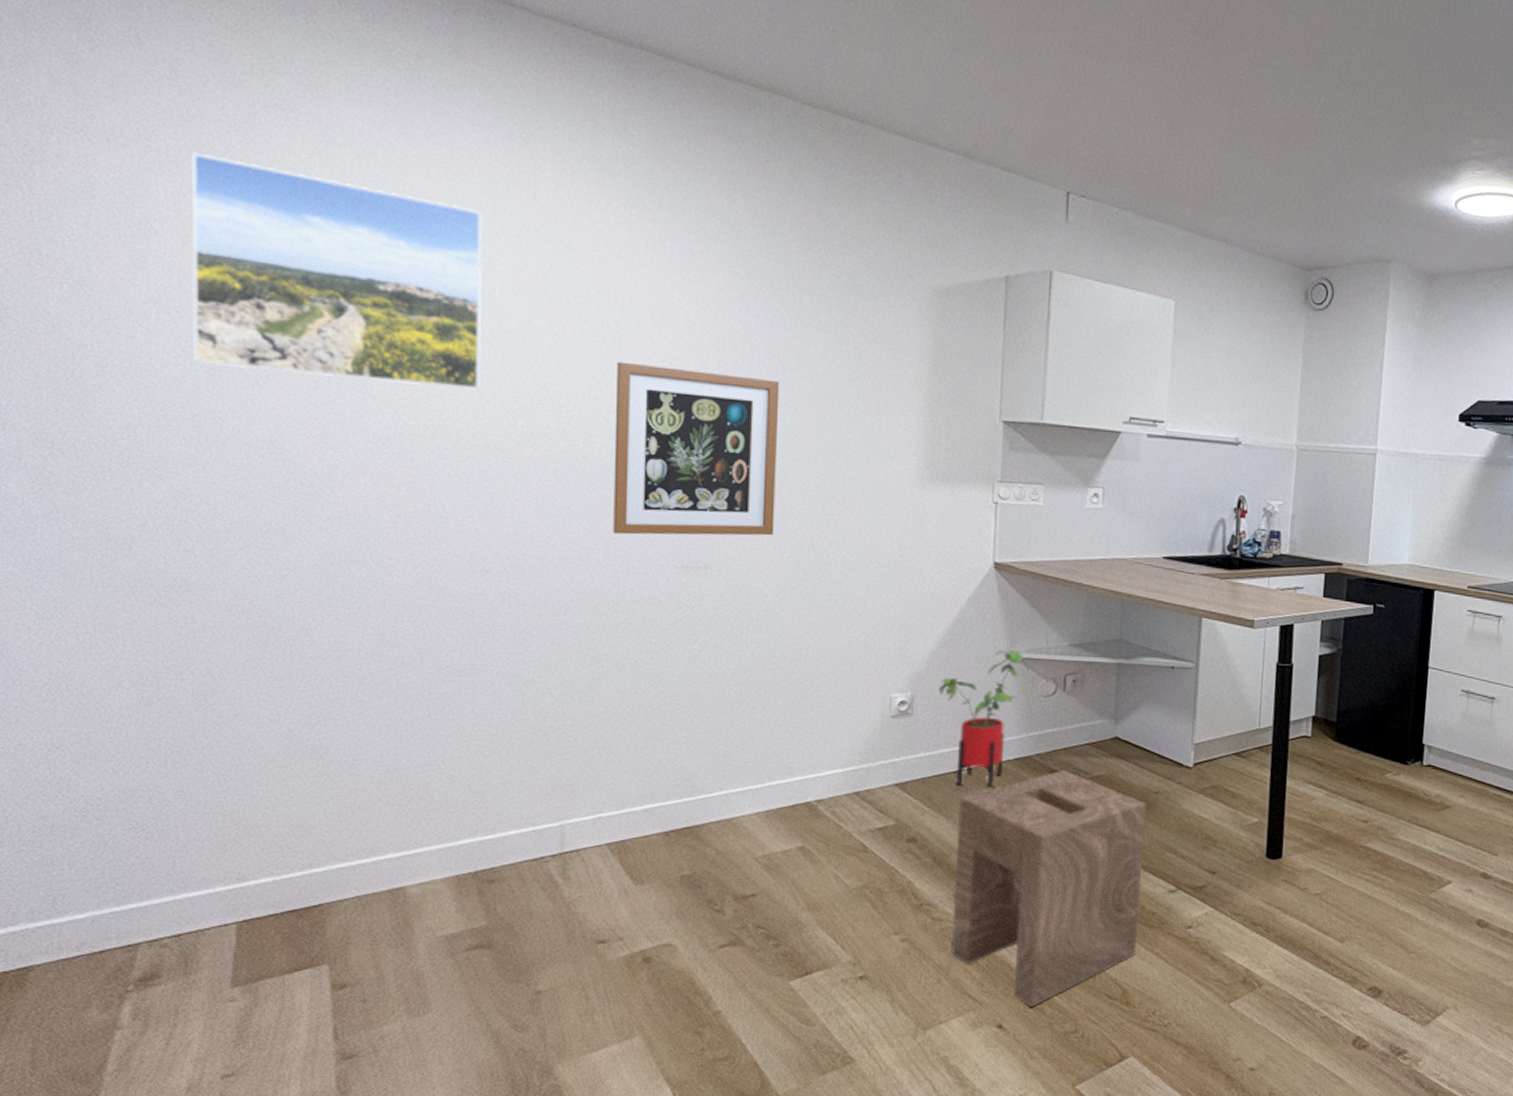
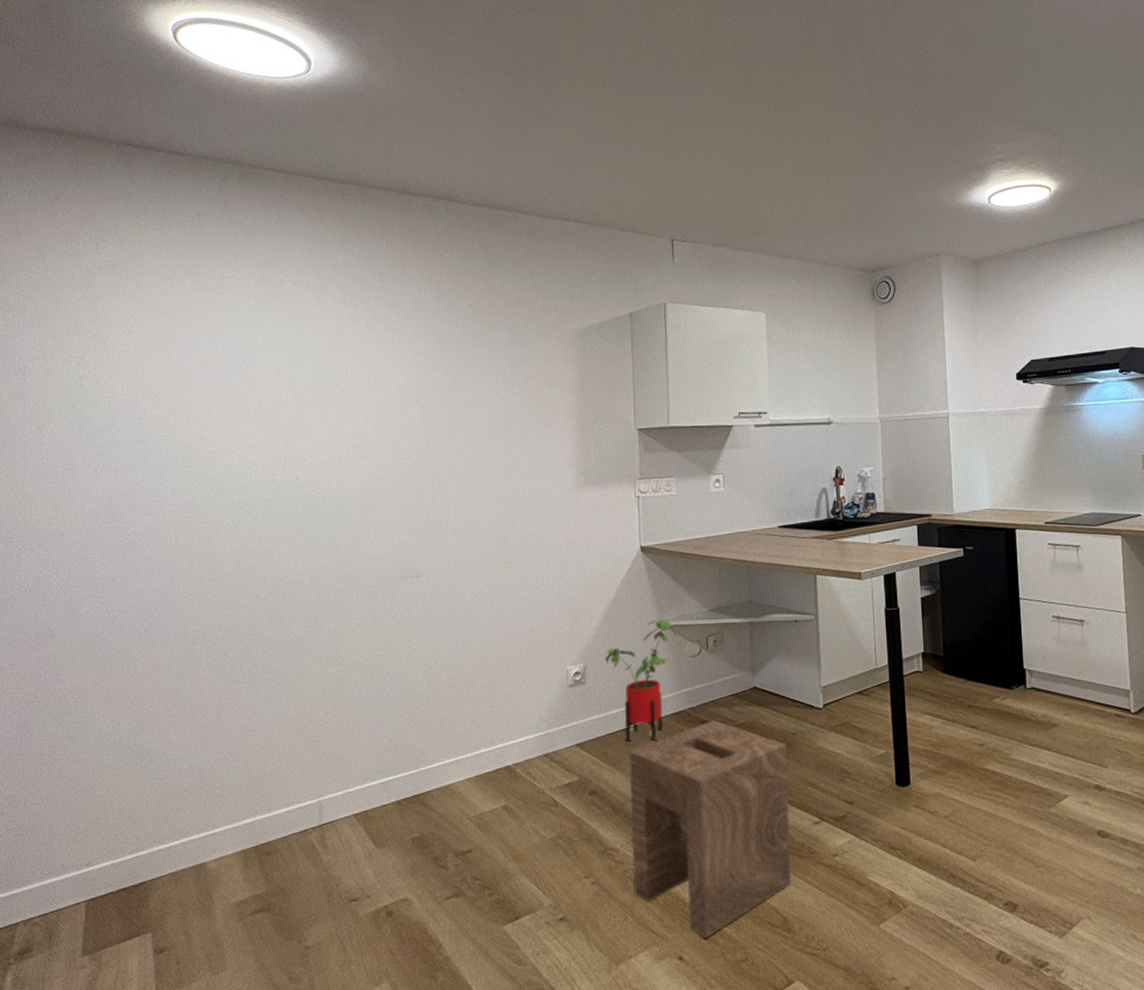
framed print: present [190,152,483,391] -> none [51,308,248,462]
wall art: present [613,361,780,536] -> none [344,419,468,557]

